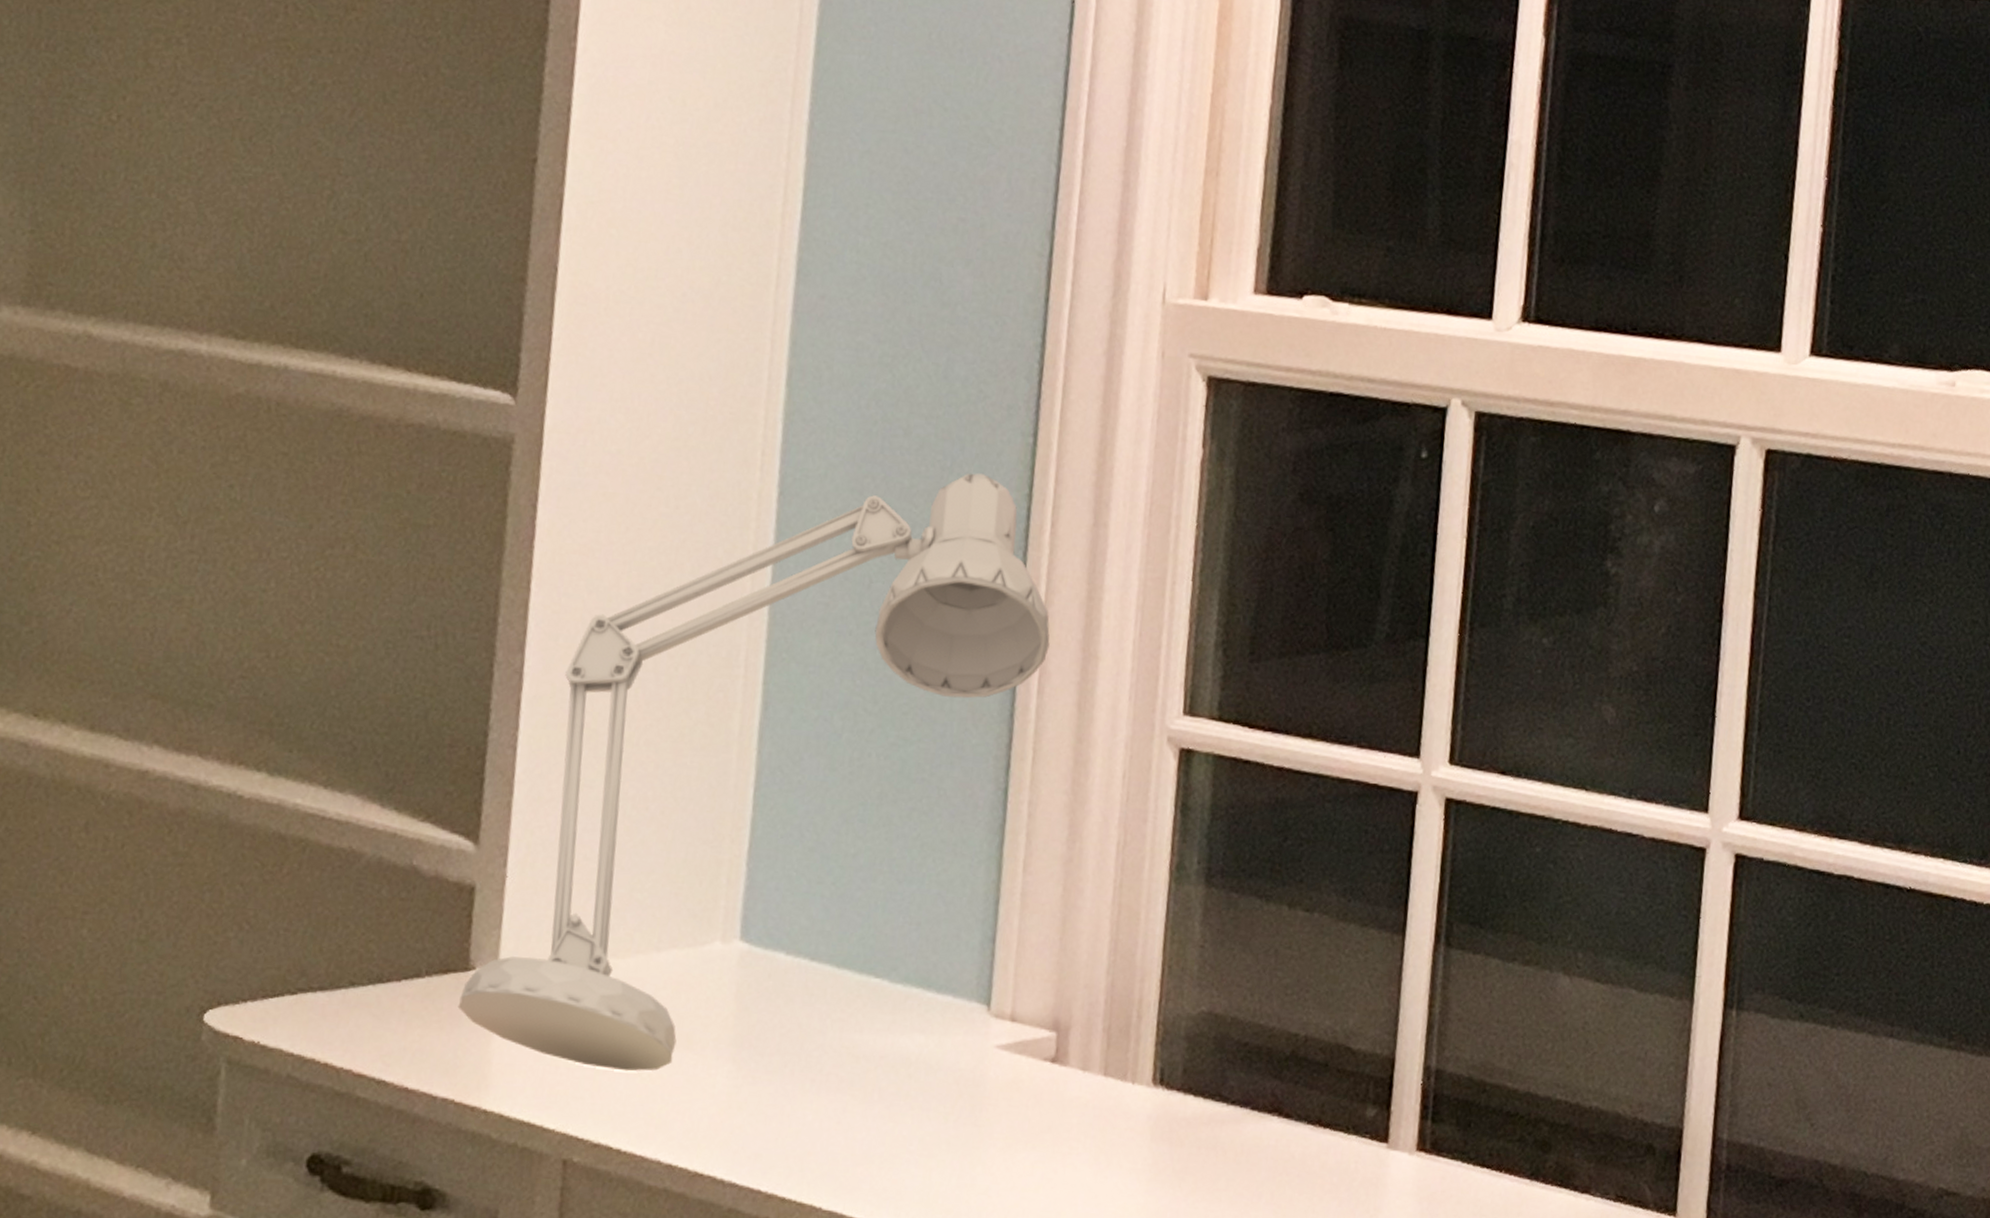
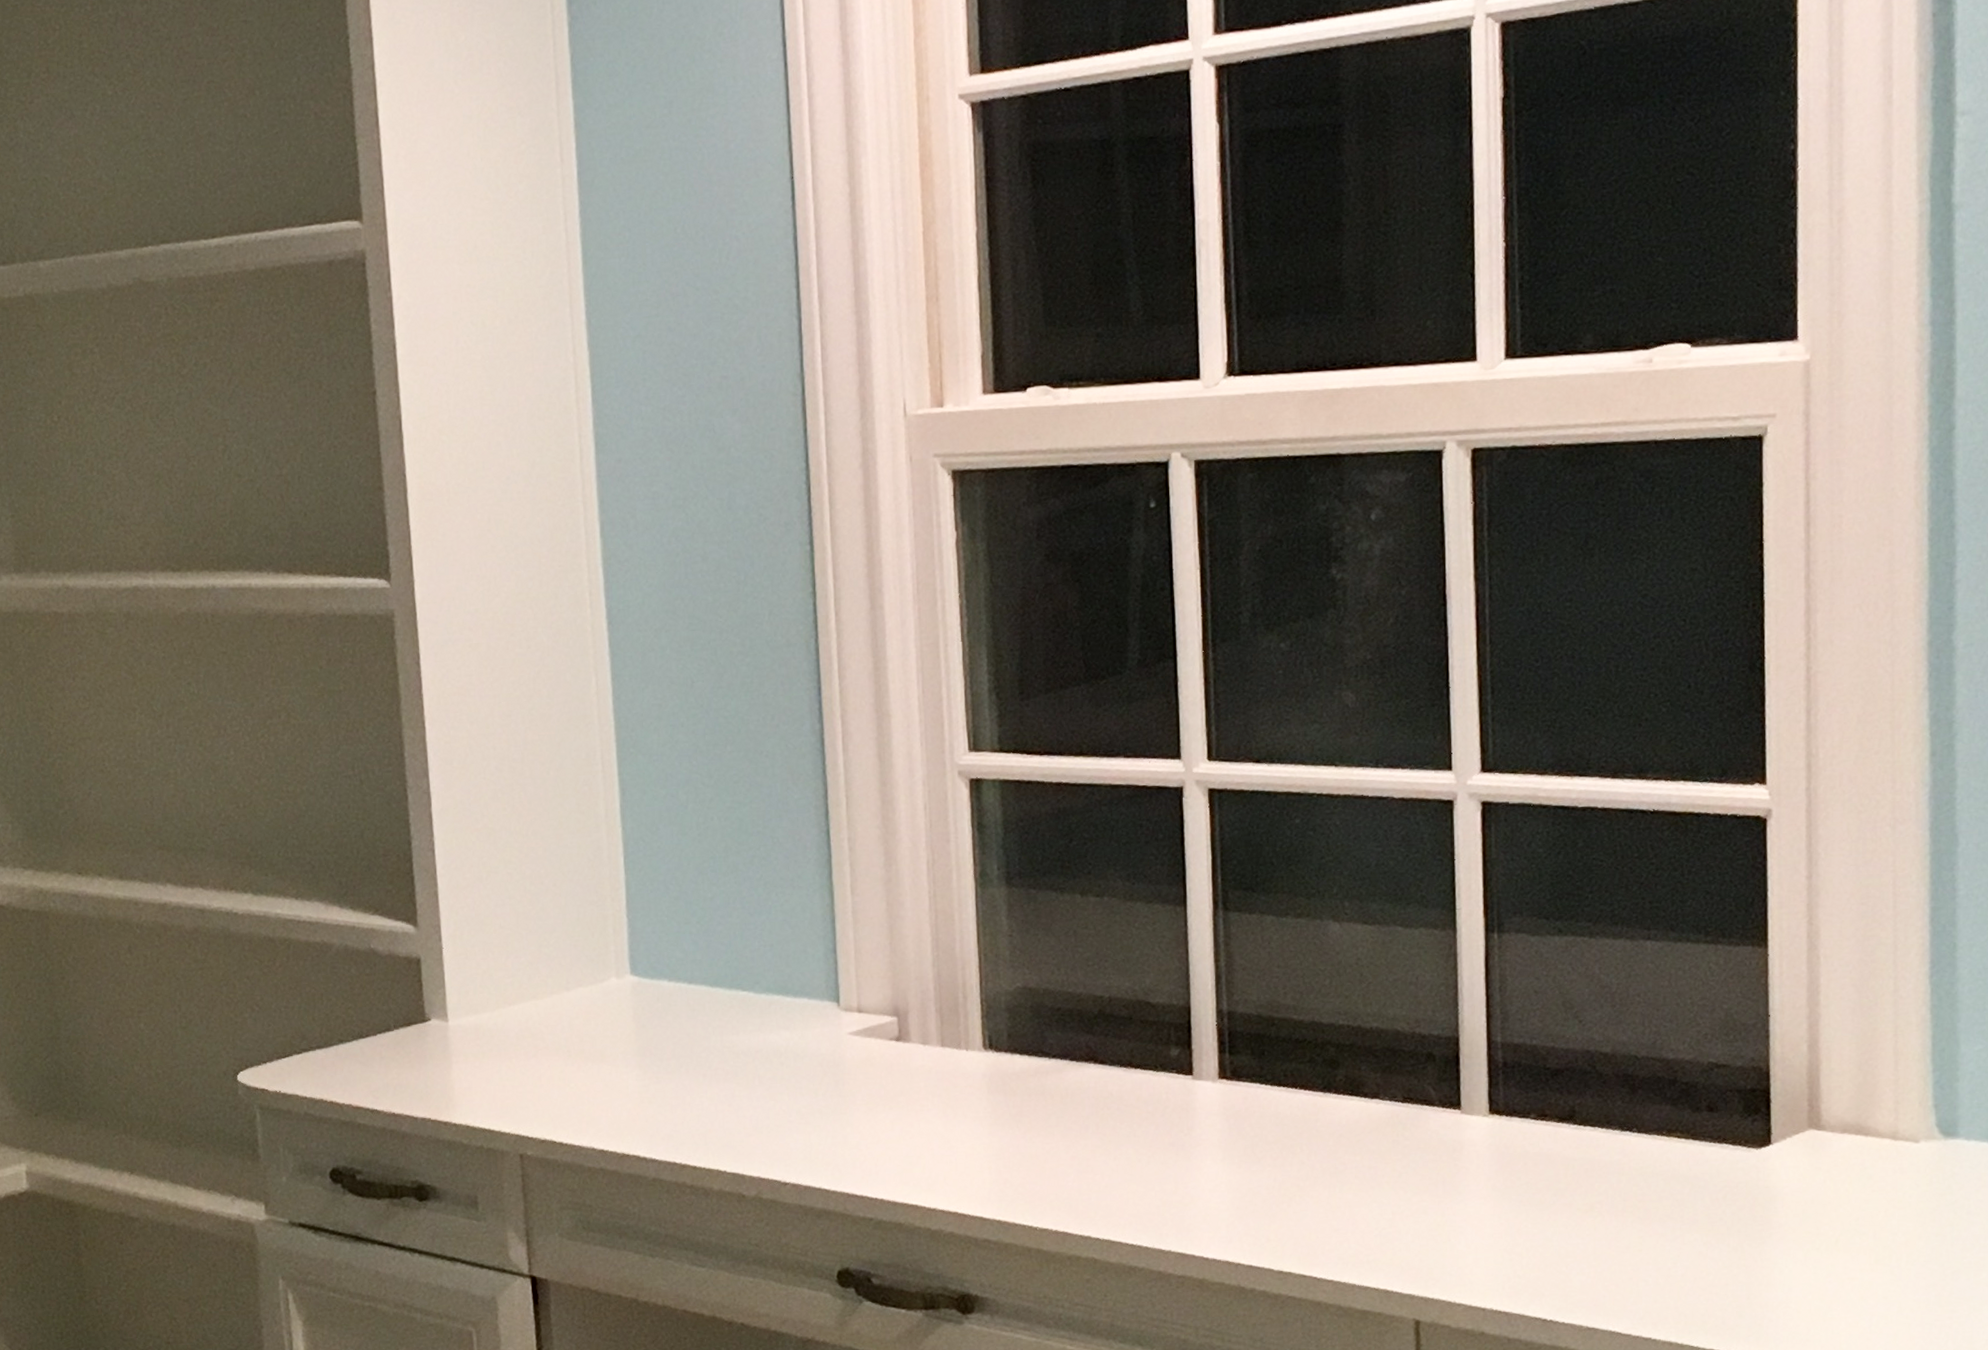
desk lamp: present [457,473,1050,1072] -> none [422,582,848,1084]

